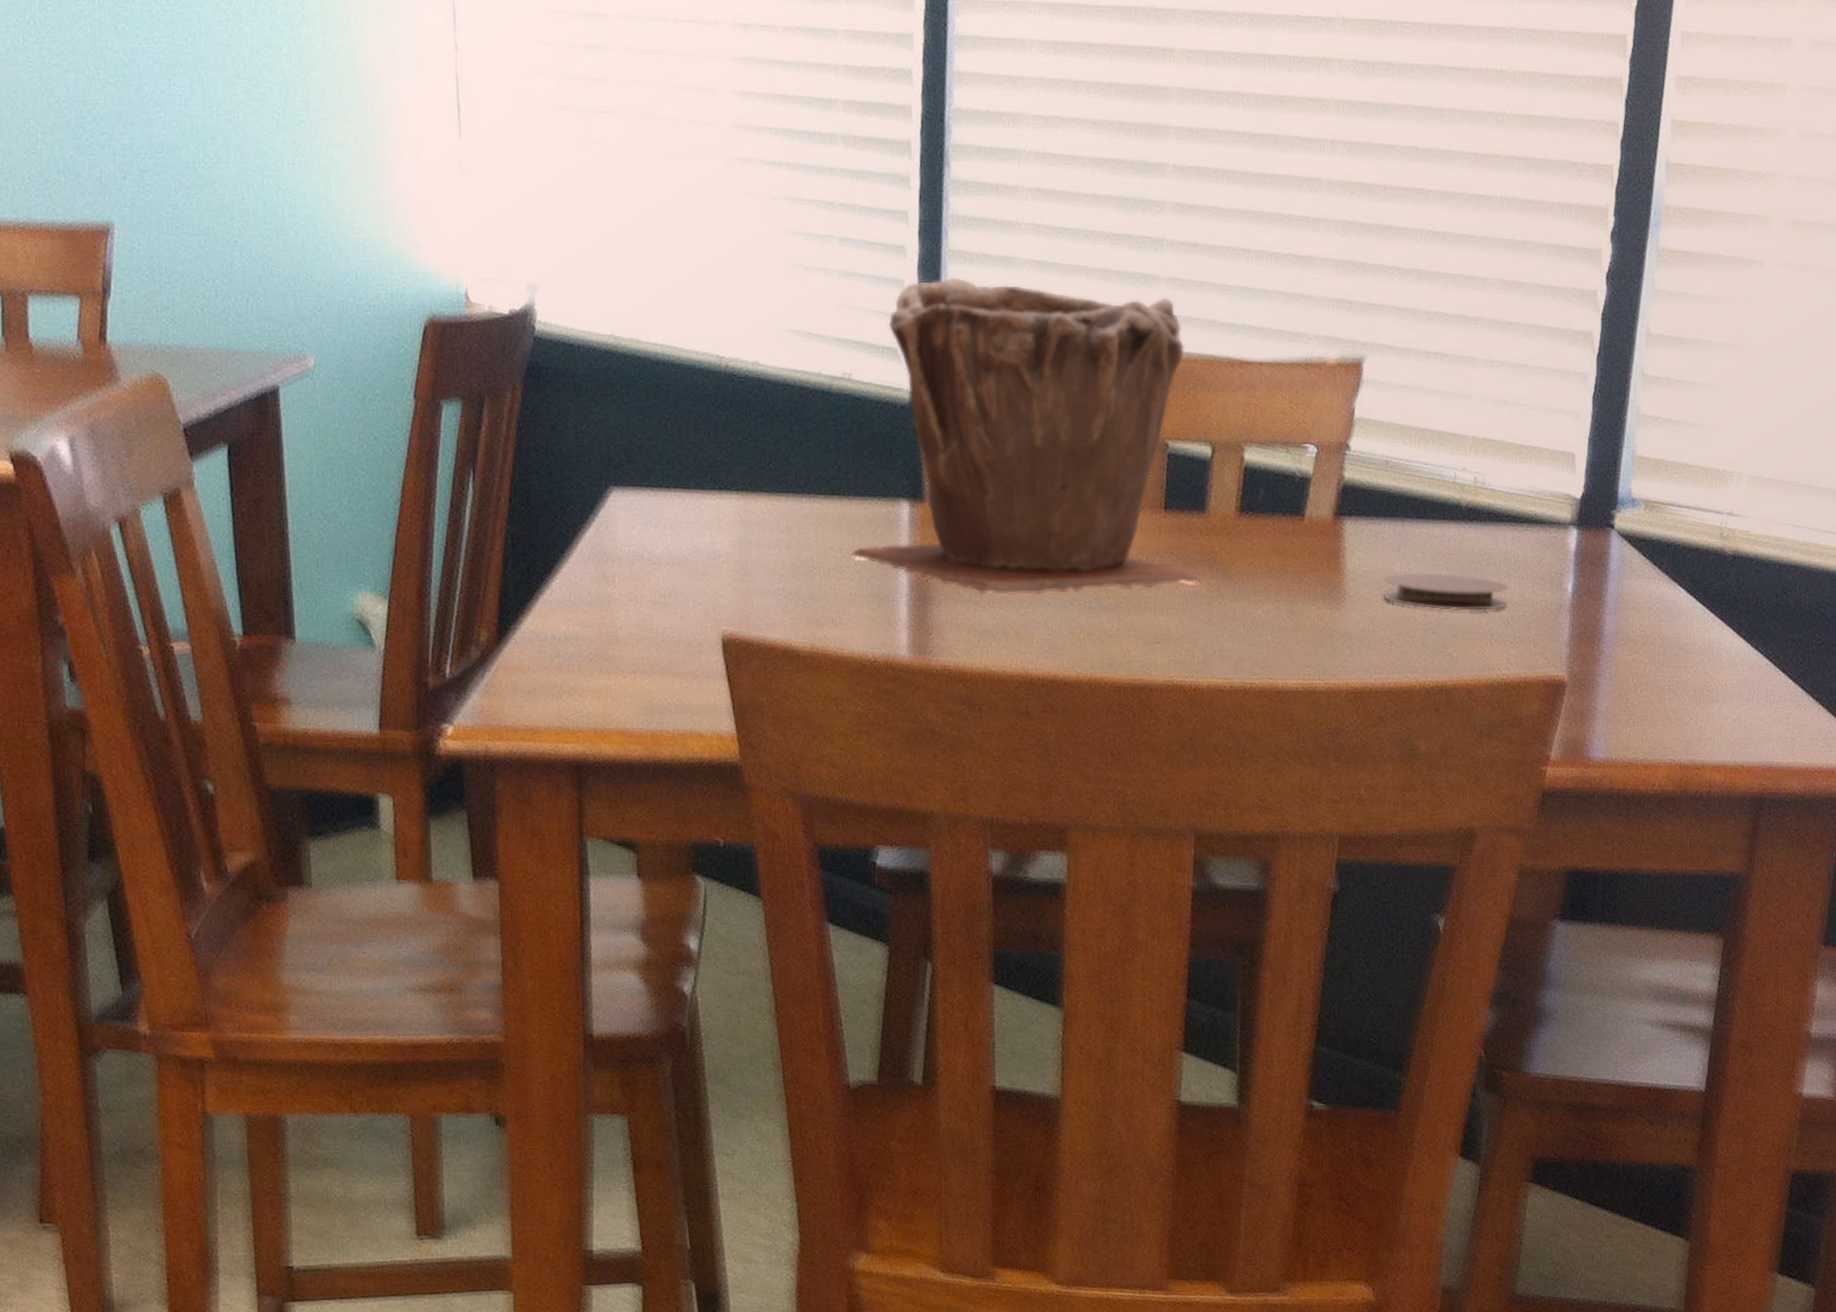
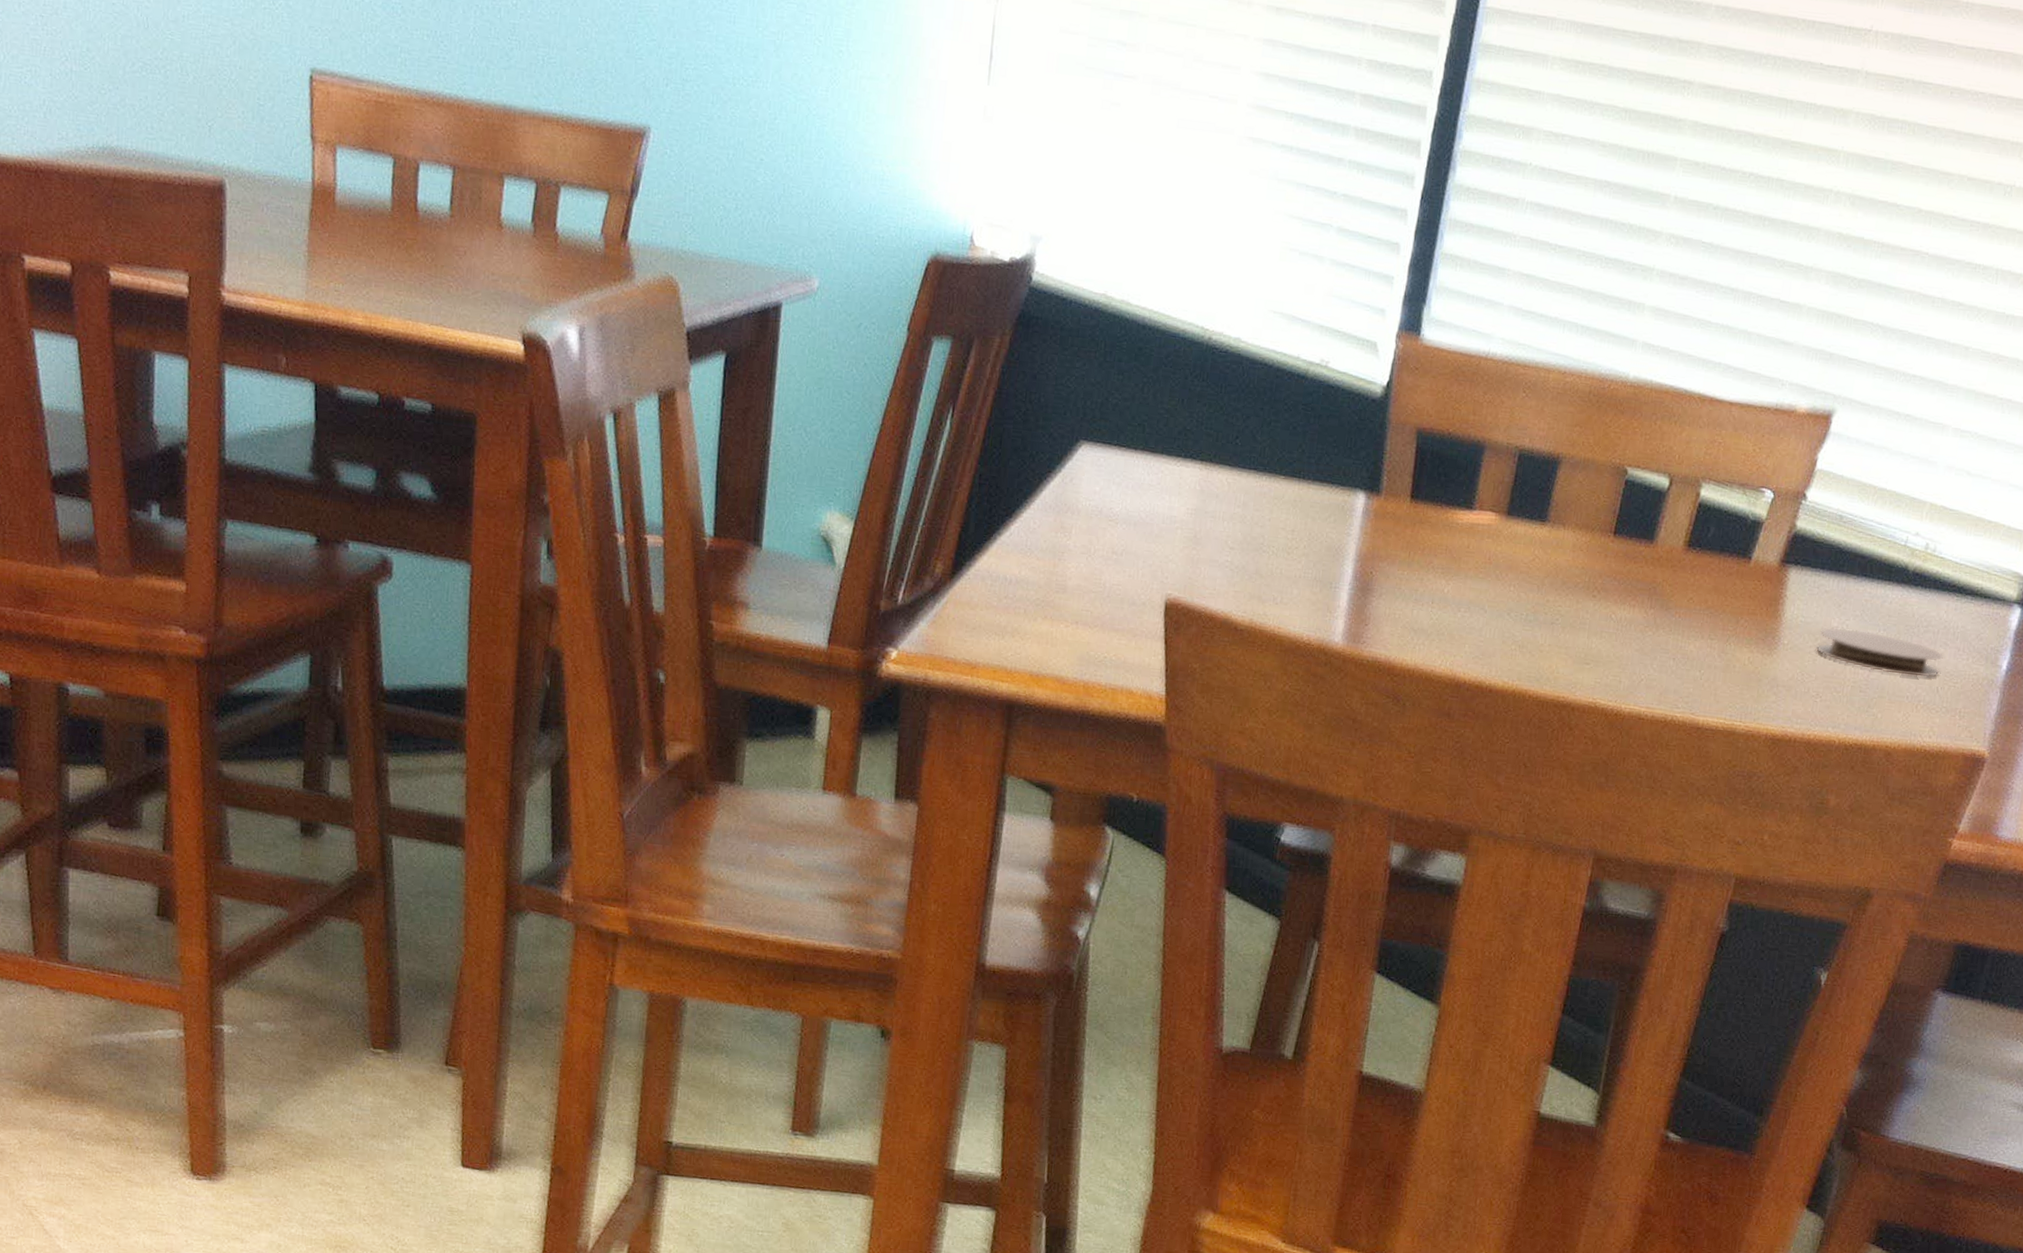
plant pot: present [850,277,1201,595] -> none [1301,279,1659,611]

